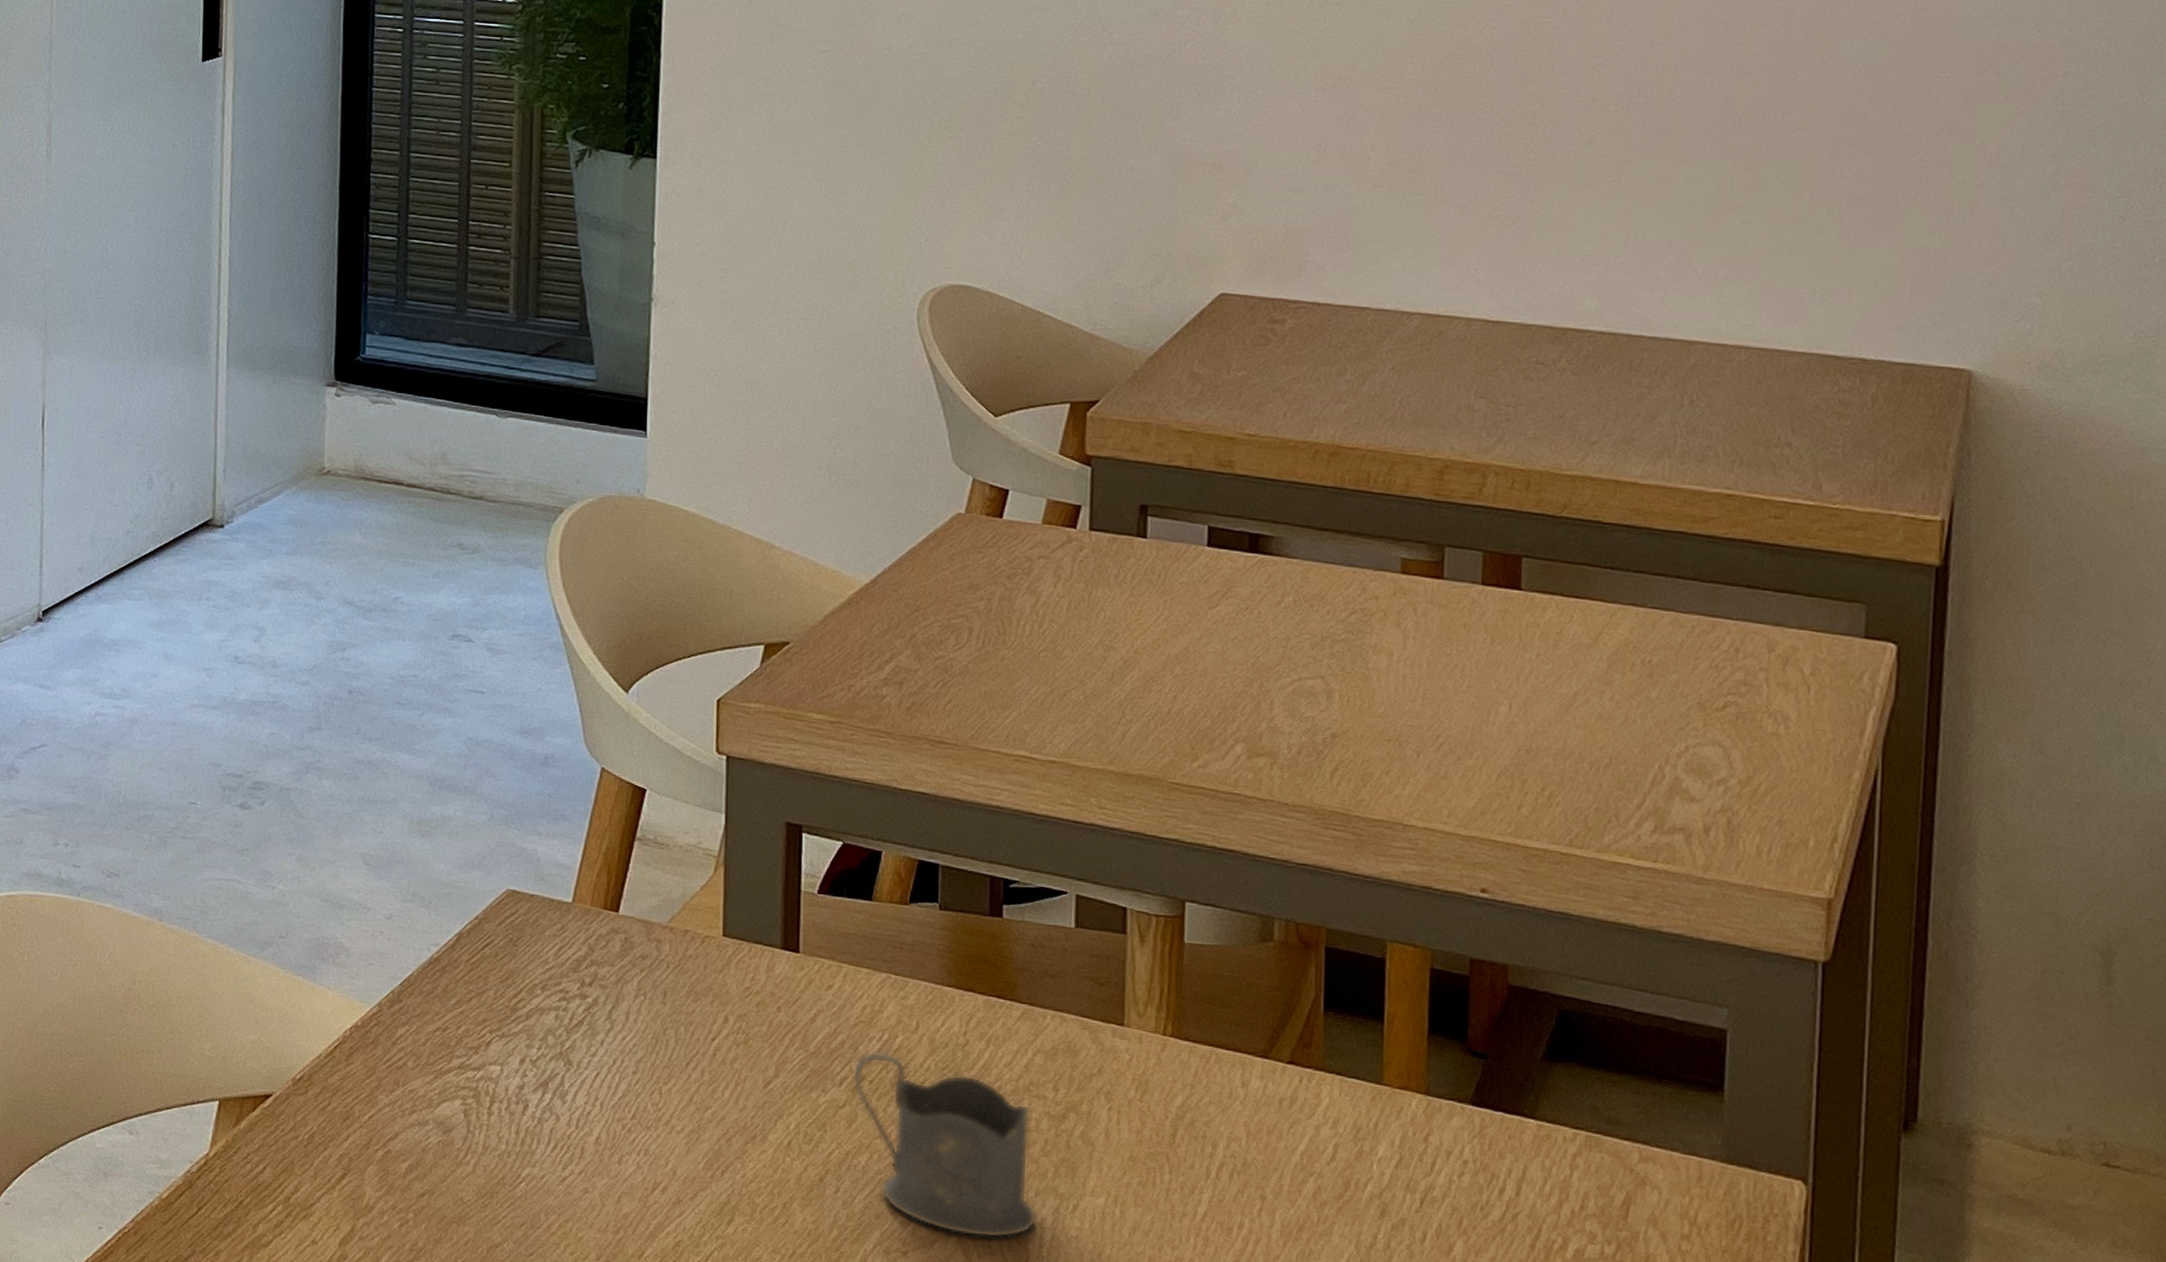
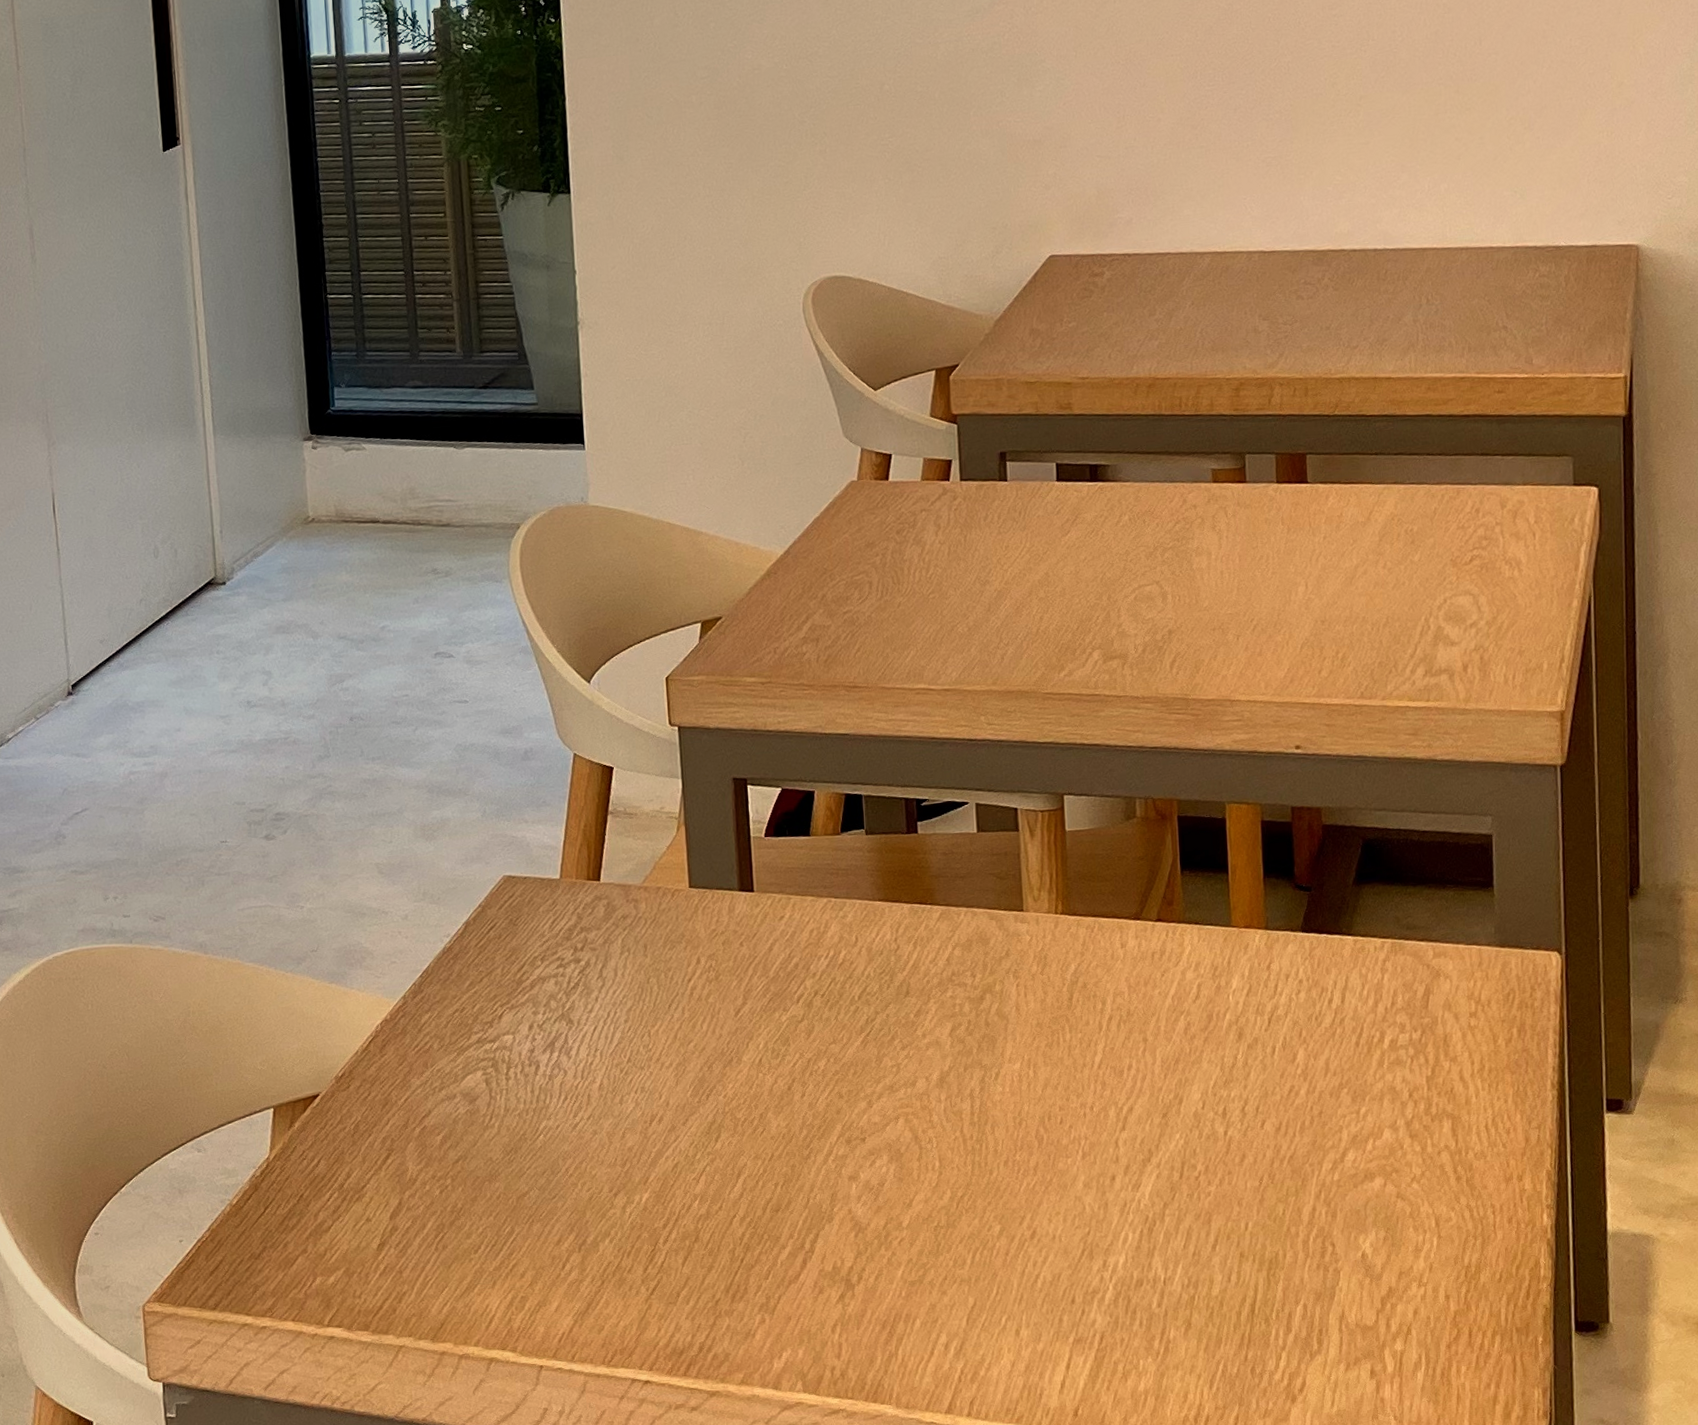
tea glass holder: present [852,1052,1037,1239] -> none [806,967,968,1116]

